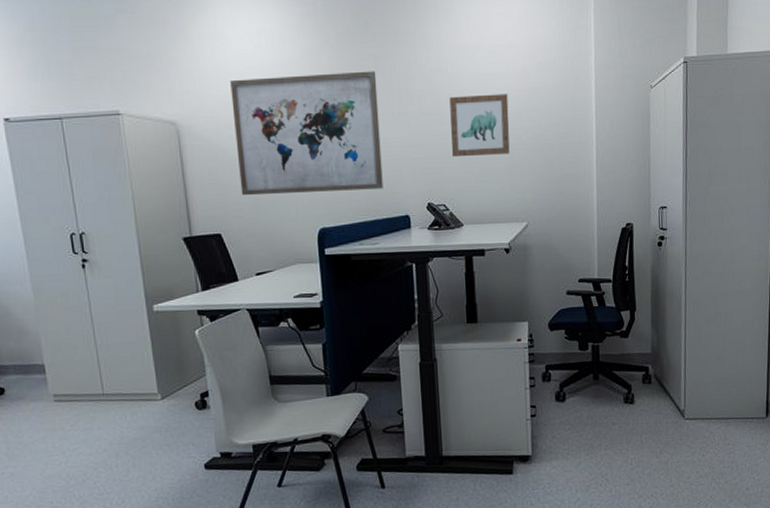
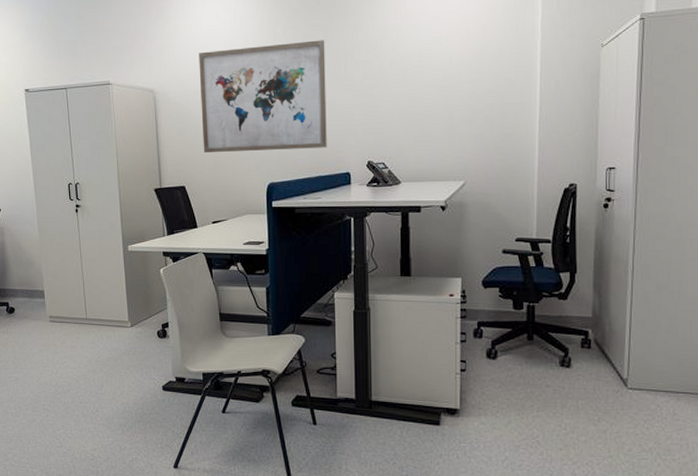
wall art: present [449,94,510,157] -> none [392,57,450,119]

